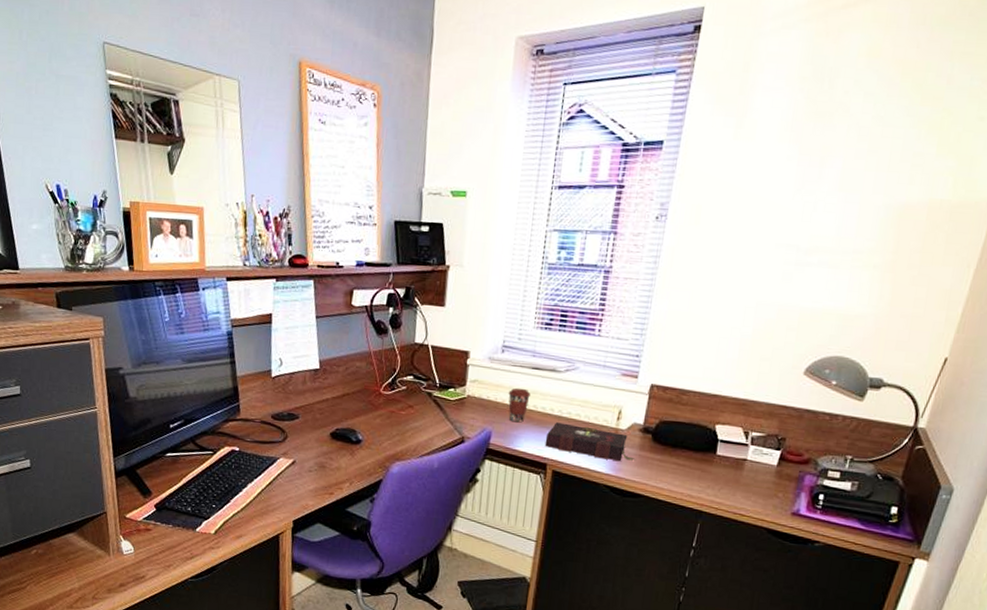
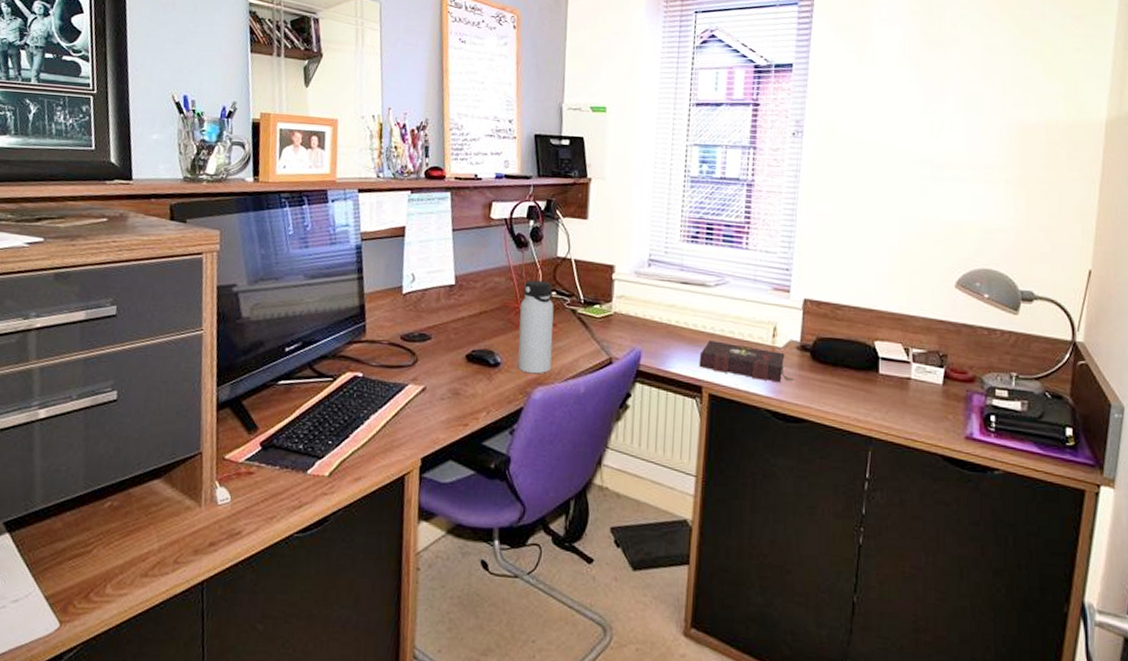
water bottle: none [377,365,412,451] -> present [517,280,554,374]
coffee cup: present [508,388,531,423] -> none [657,303,681,341]

